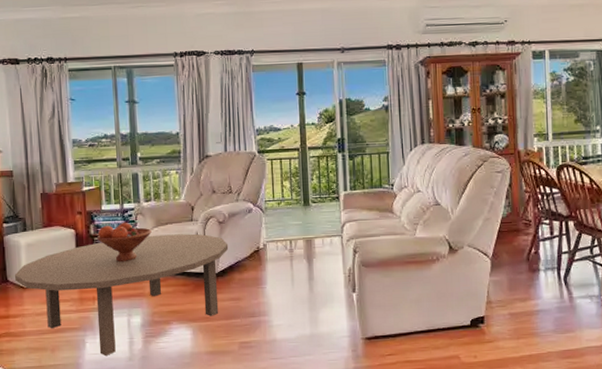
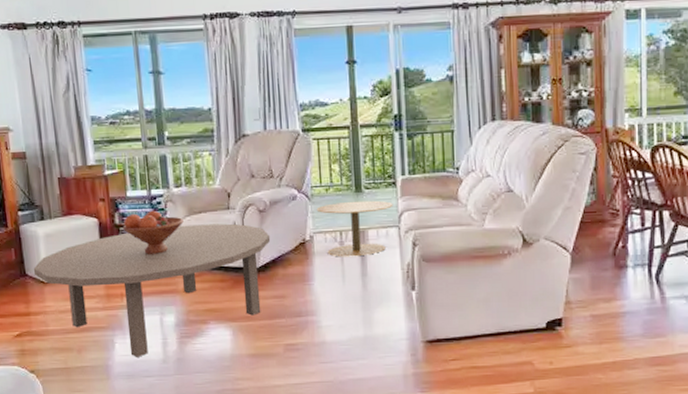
side table: none [269,213,337,263] -> present [316,200,393,257]

